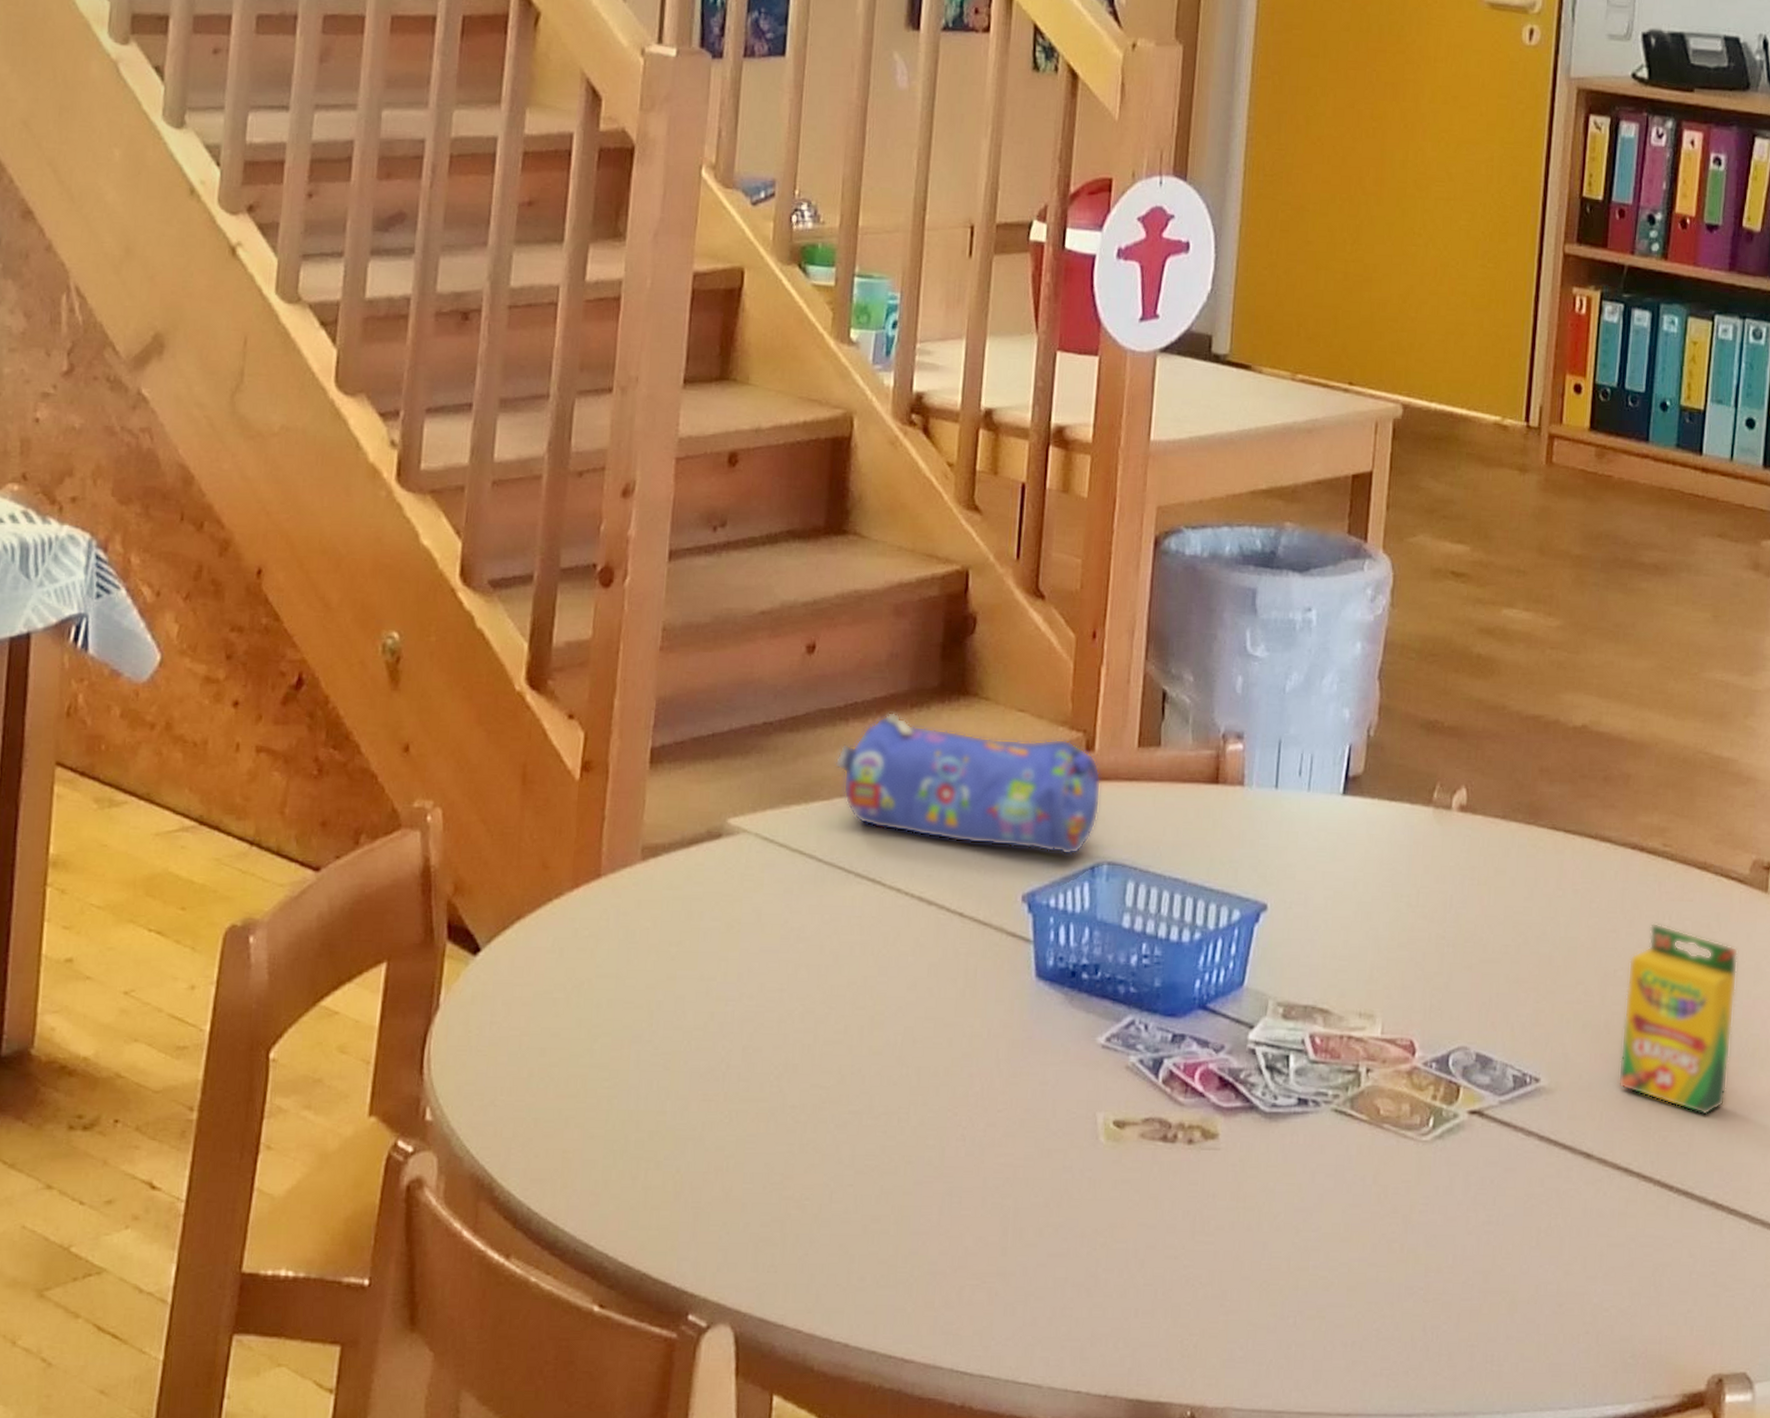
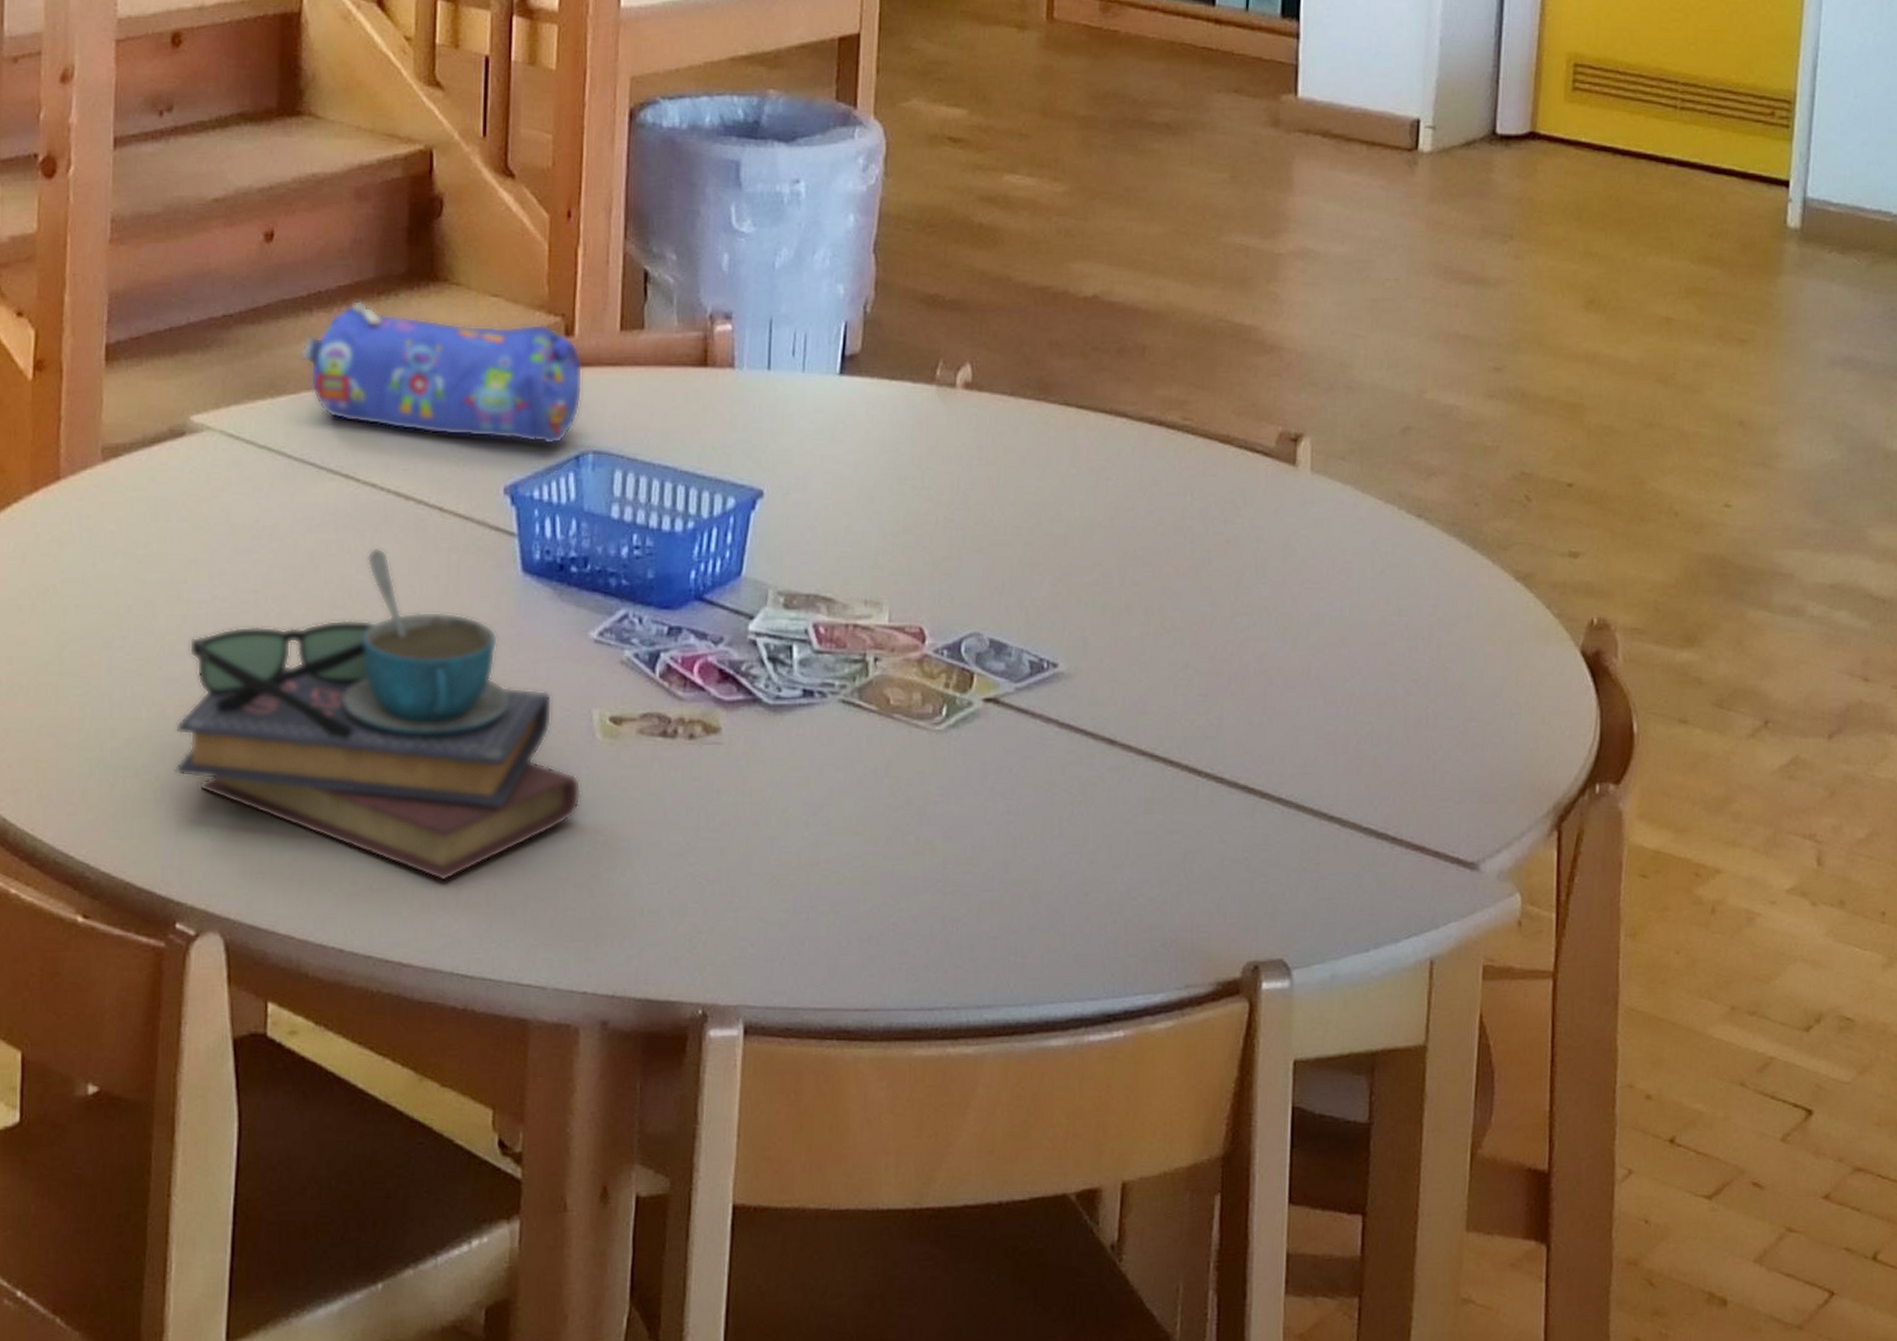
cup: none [695,949,1084,1278] -> present [175,546,581,881]
crayon box: present [1617,922,1738,1115] -> none [1140,499,1266,697]

